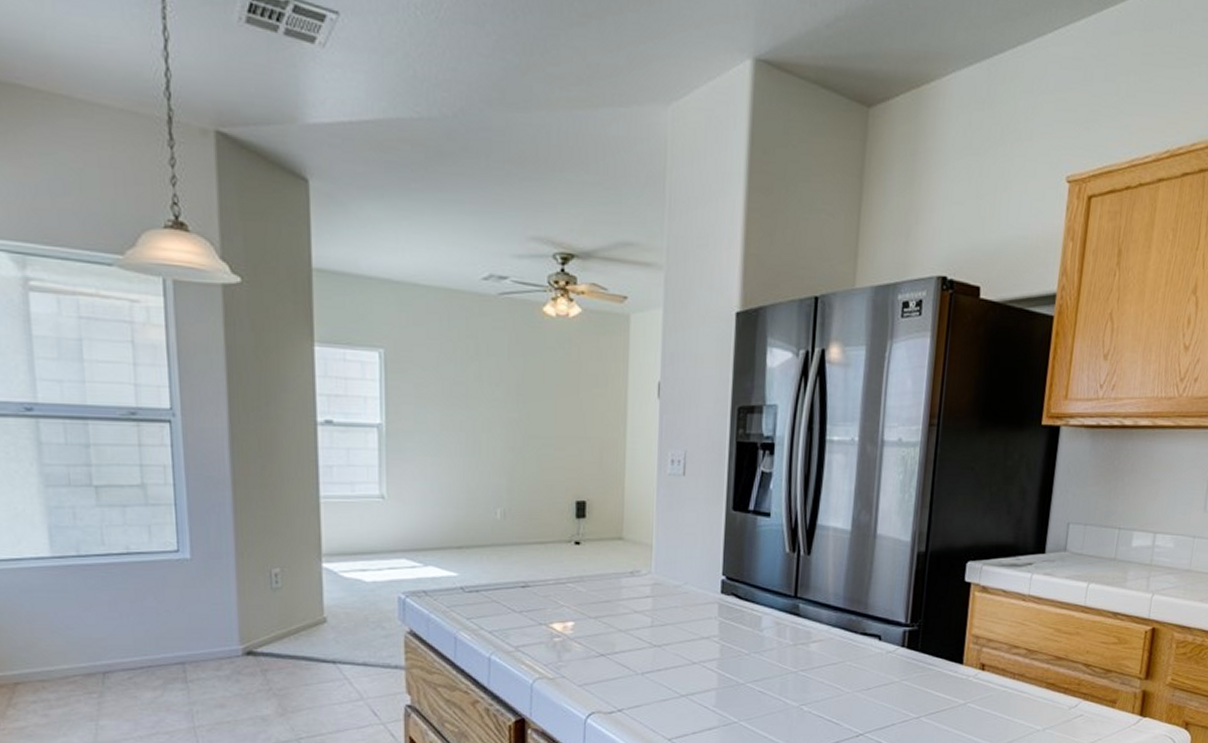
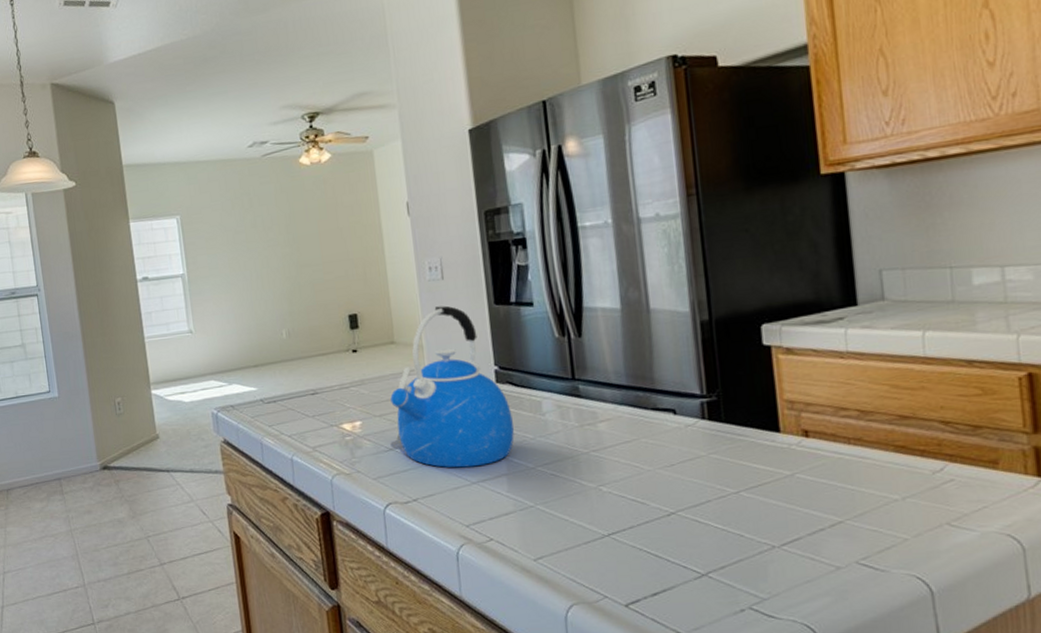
kettle: none [609,504,731,679] -> present [390,305,514,468]

